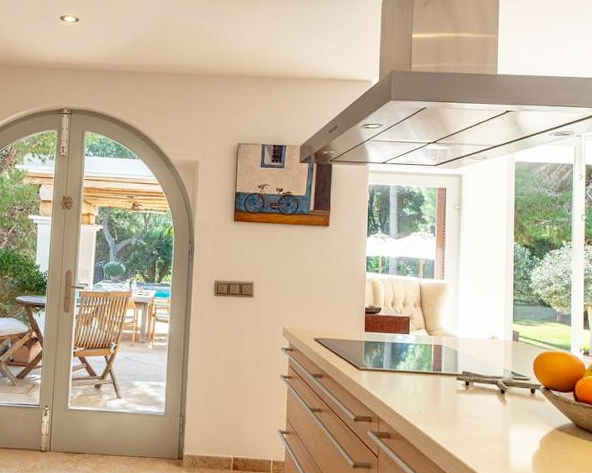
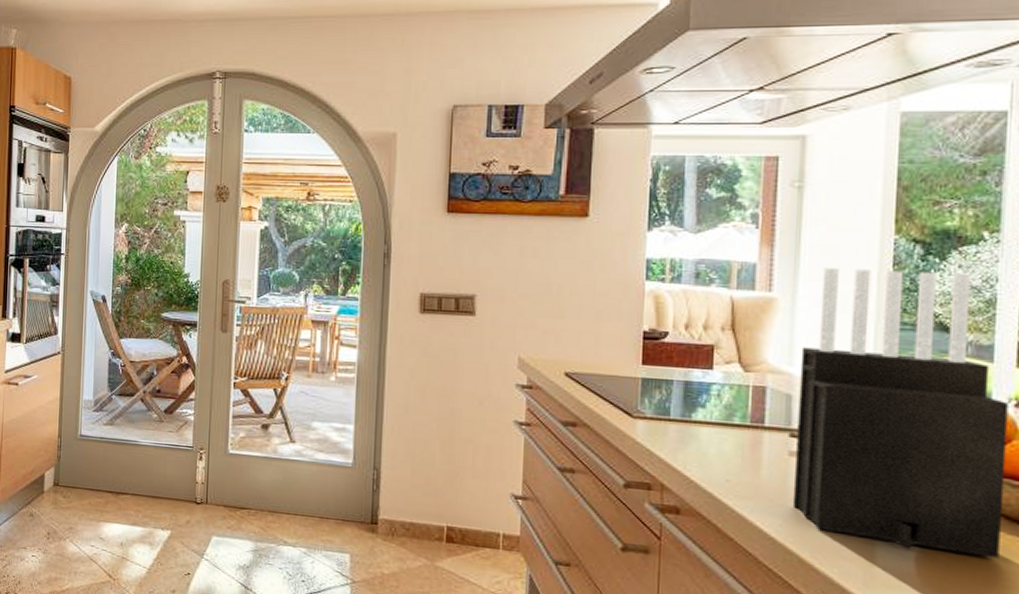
knife block: none [459,264,580,456] -> present [792,268,1009,559]

